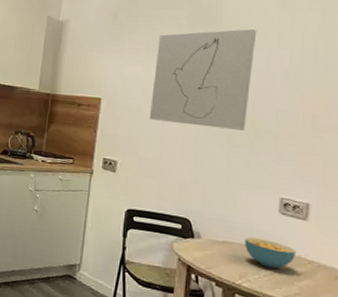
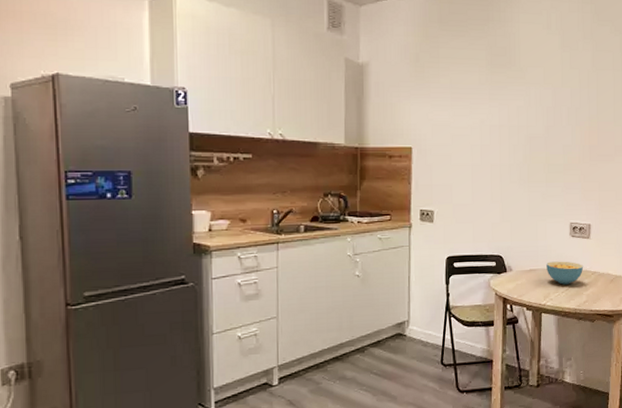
wall art: present [149,29,257,131] -> none [459,69,545,166]

